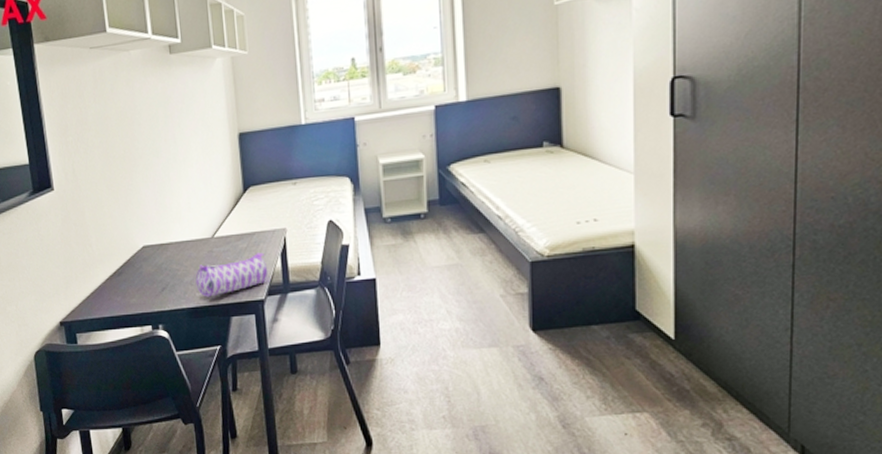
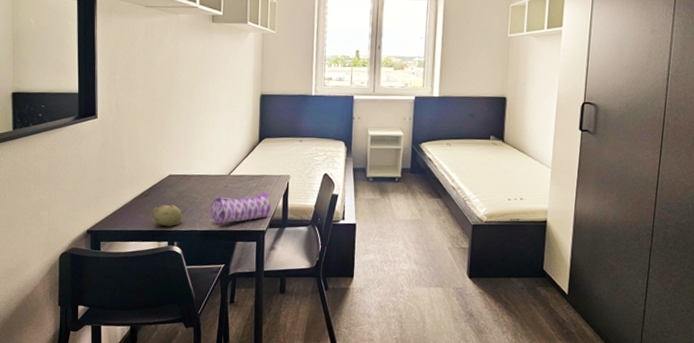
fruit: none [129,281,164,308] -> present [152,204,182,227]

